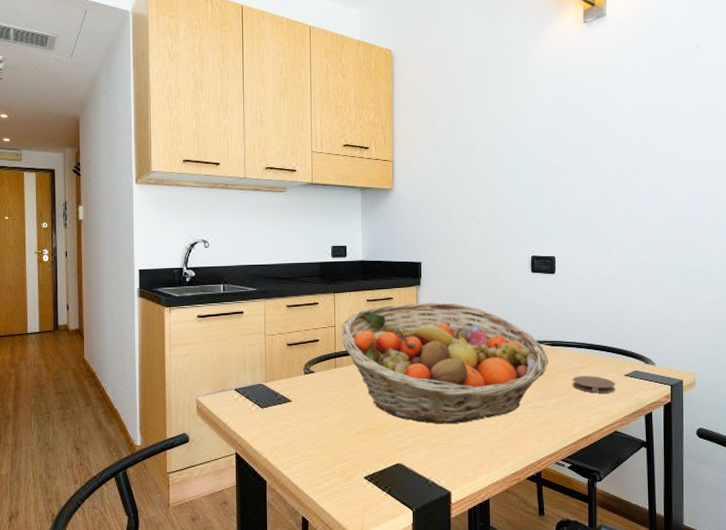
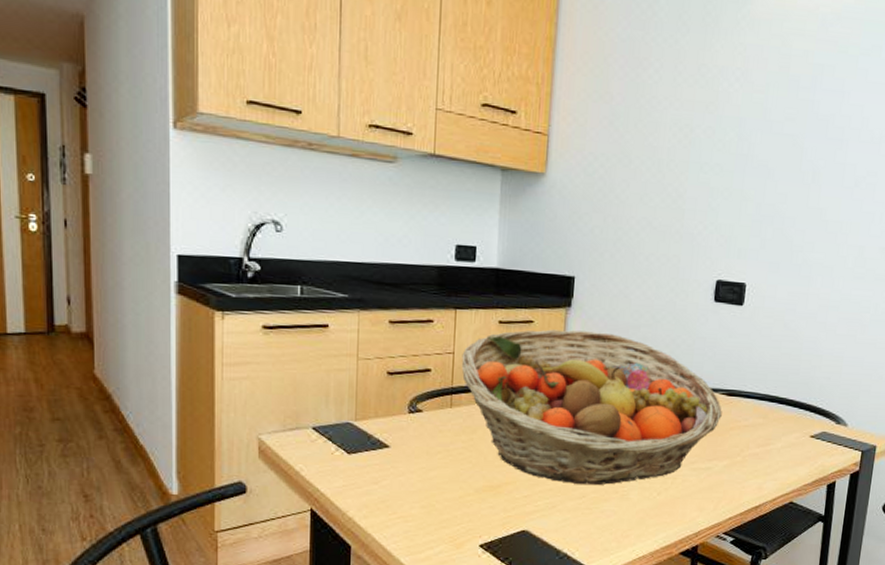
coaster: present [572,376,615,393] -> none [747,434,798,457]

